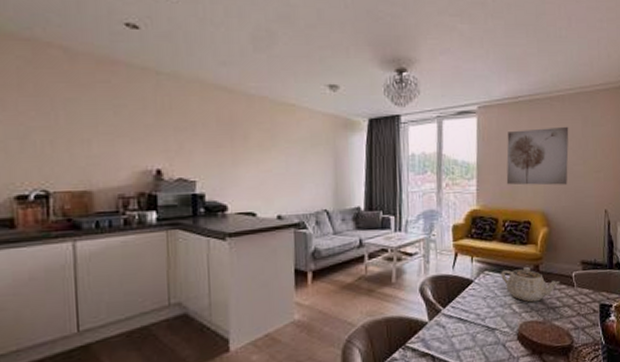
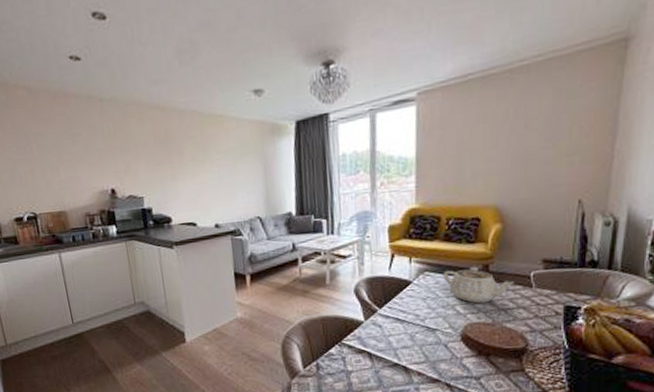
wall art: present [506,126,569,186] -> none [451,103,534,179]

